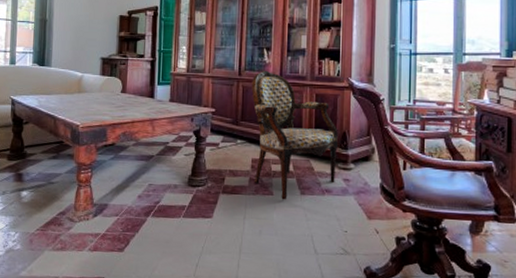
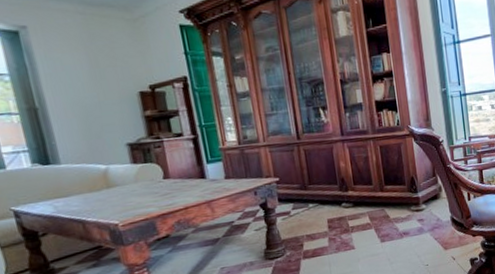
armchair: present [251,70,339,200] -> none [312,130,411,251]

